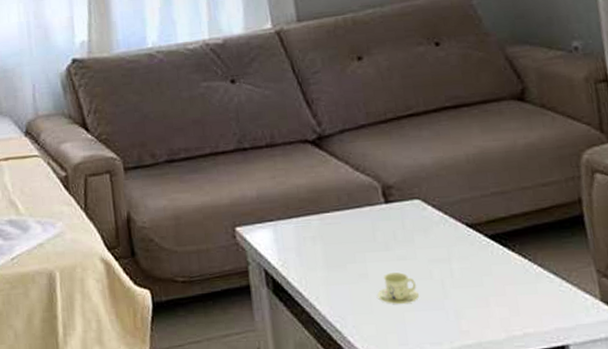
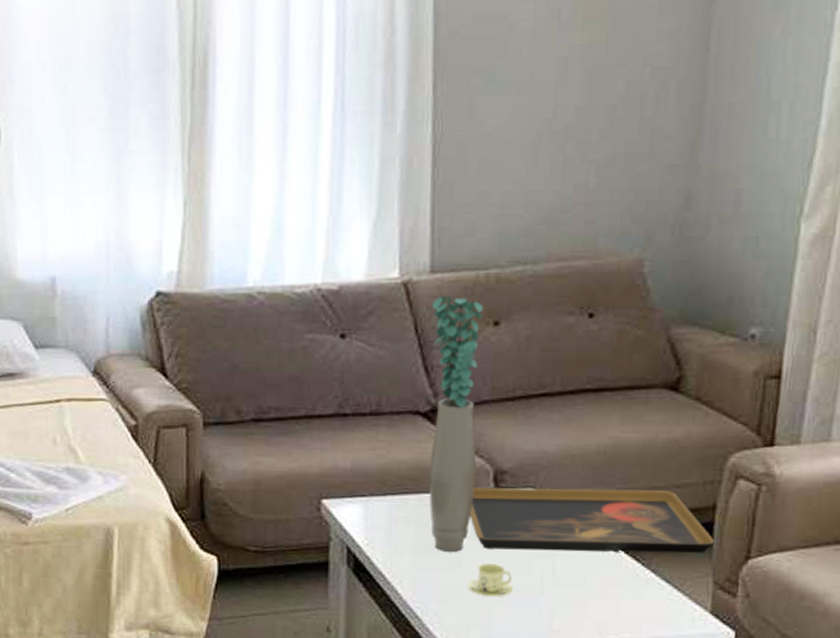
vase: none [303,30,370,265] -> present [429,284,484,552]
decorative tray: none [366,189,589,259] -> present [469,487,715,554]

